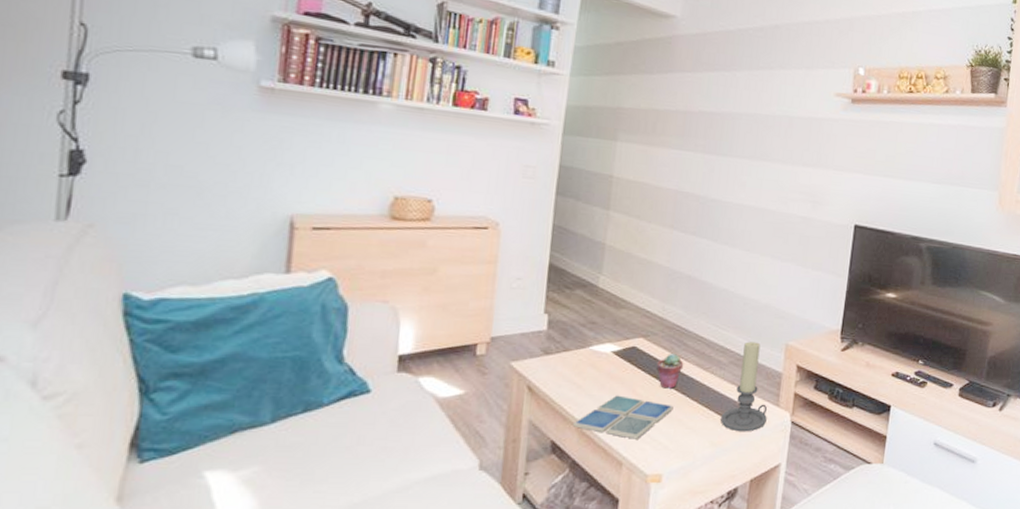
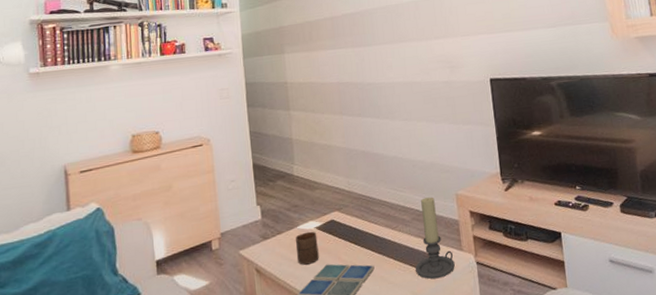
cup: none [582,354,612,392] -> present [295,231,319,265]
potted succulent: present [656,354,684,389] -> none [353,220,375,252]

